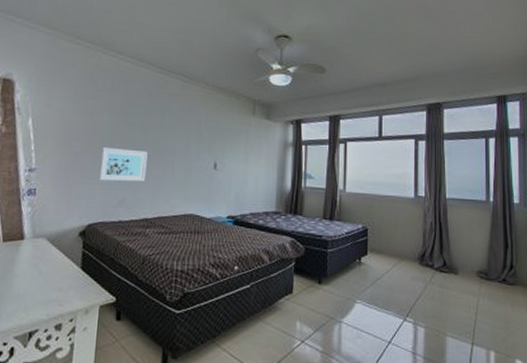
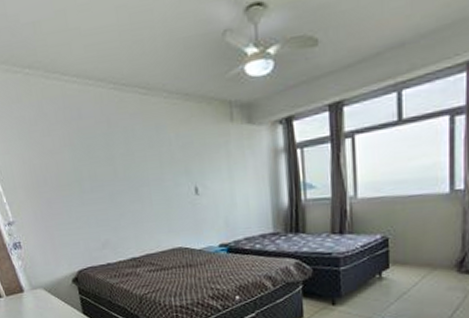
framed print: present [98,148,148,182] -> none [72,185,124,225]

